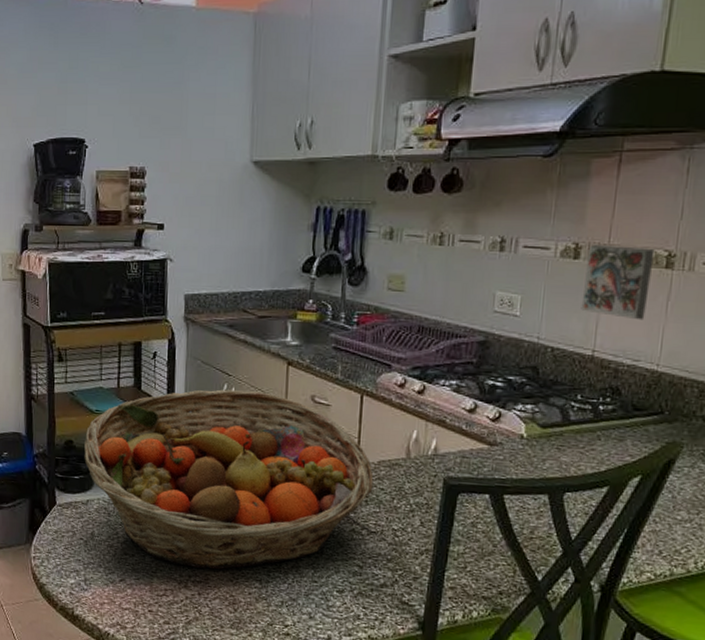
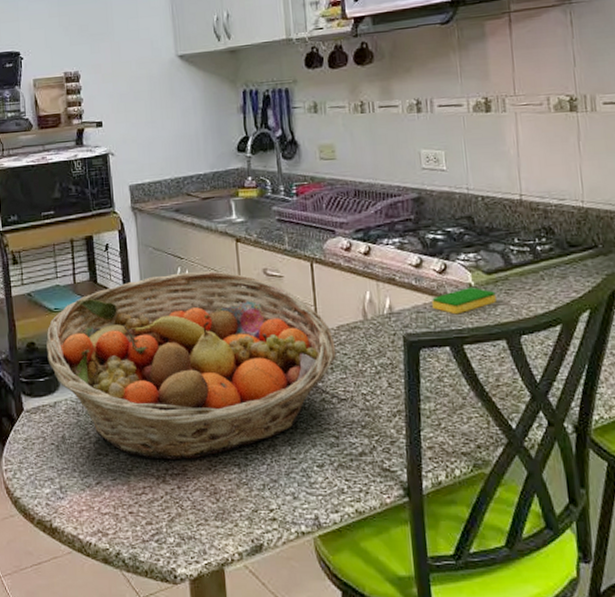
dish sponge: none [479,438,547,464] -> present [432,286,497,315]
decorative tile: present [581,244,655,321] -> none [497,95,561,162]

